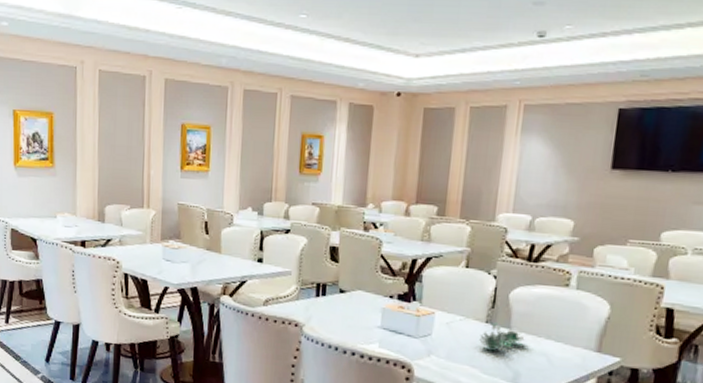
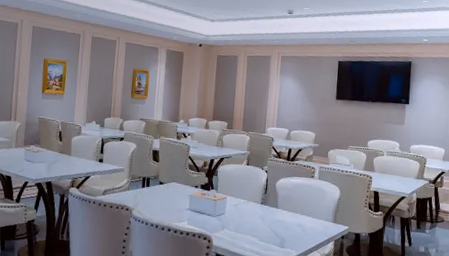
succulent plant: present [479,322,525,350] -> none [257,204,287,223]

